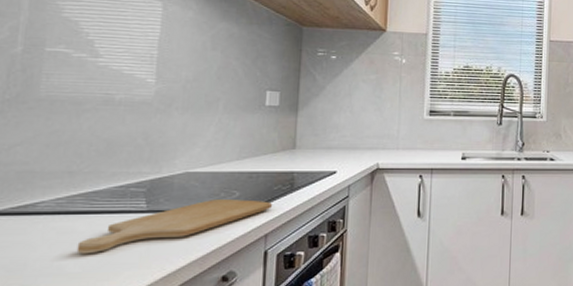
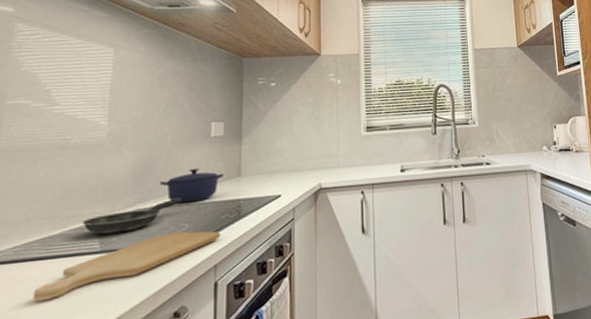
frying pan: none [128,166,232,194] -> present [82,199,181,235]
cooking pot: none [209,136,279,171] -> present [159,168,225,204]

